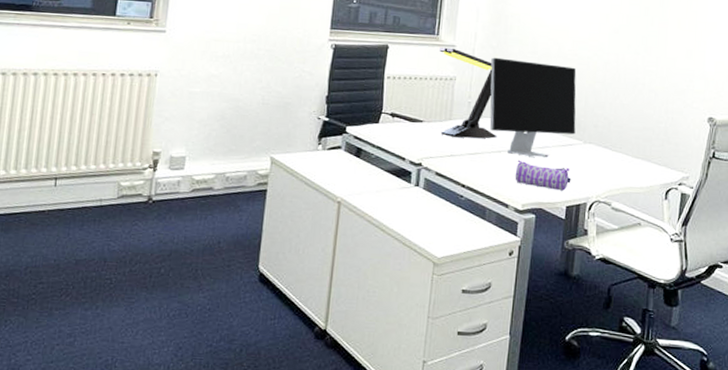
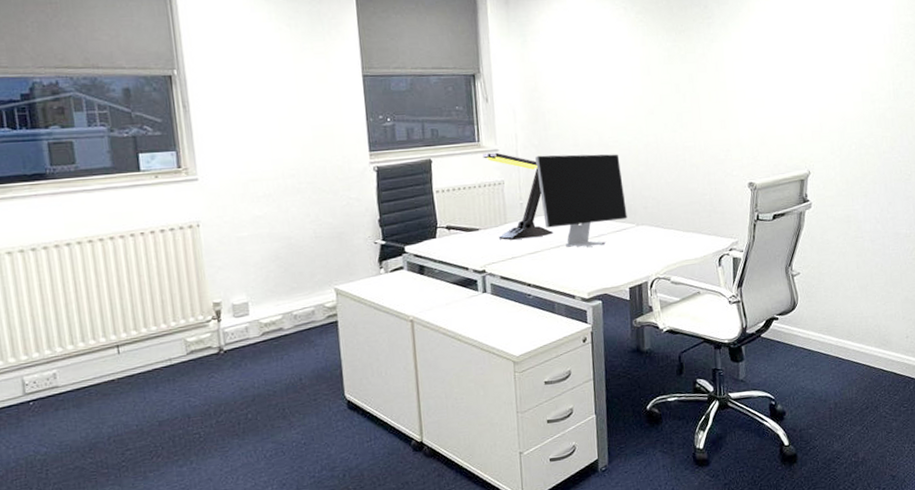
pencil case: present [515,161,571,191] -> none [576,252,630,275]

